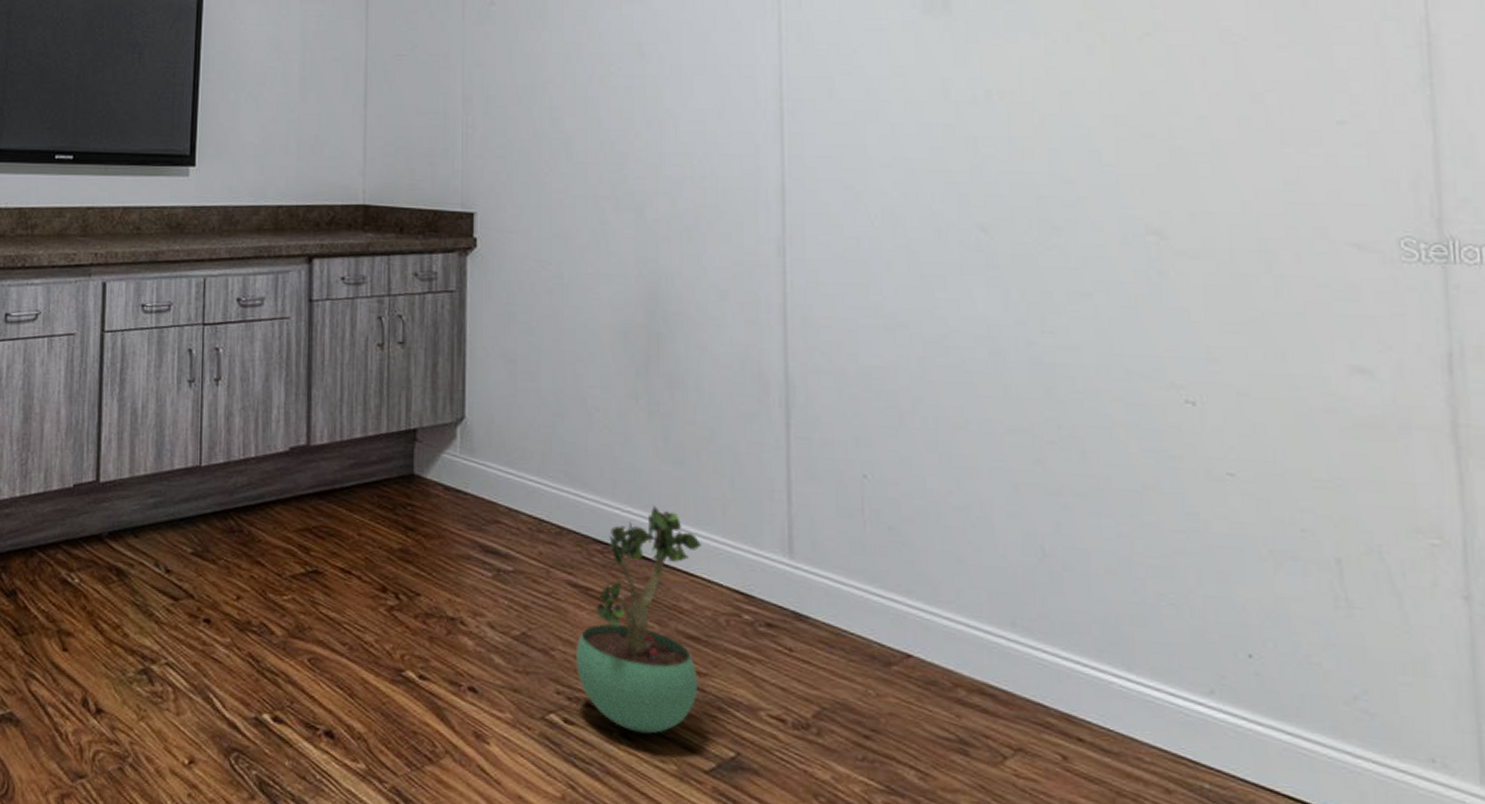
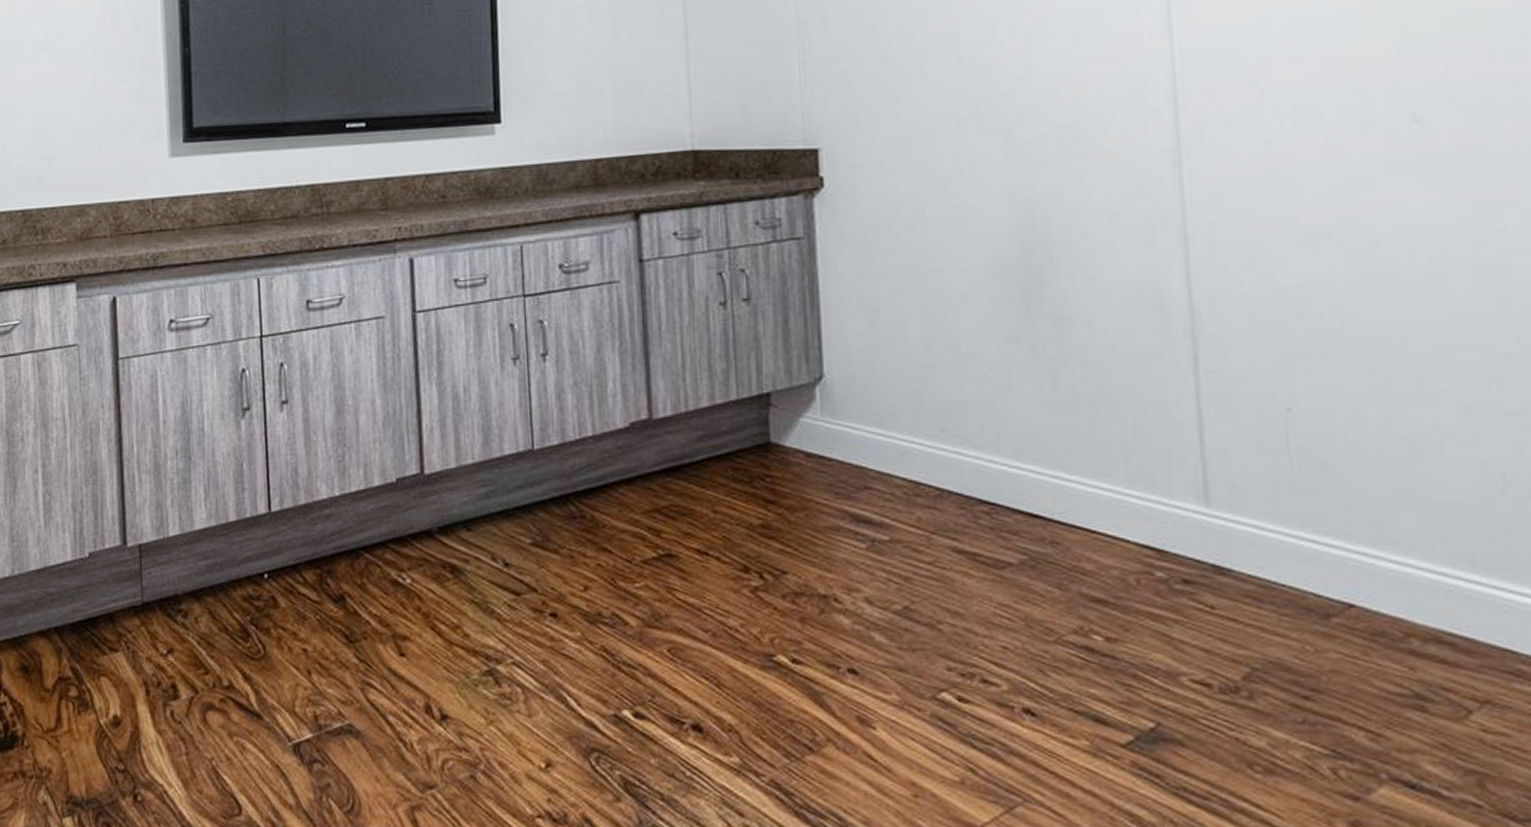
potted plant: present [576,505,702,734] -> none [966,458,1108,708]

